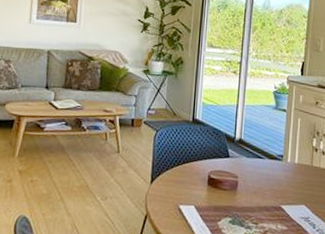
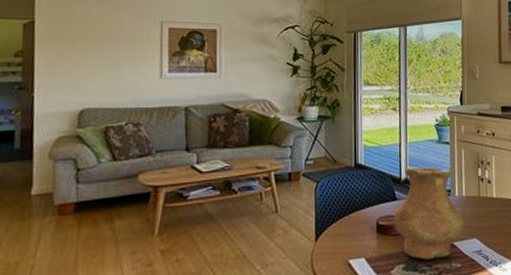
vase: none [224,128,294,218] -> present [393,166,465,260]

